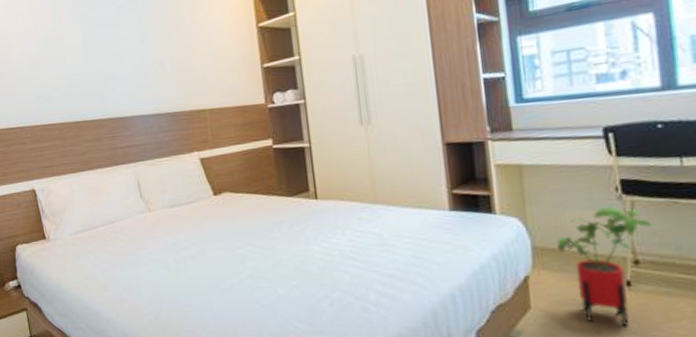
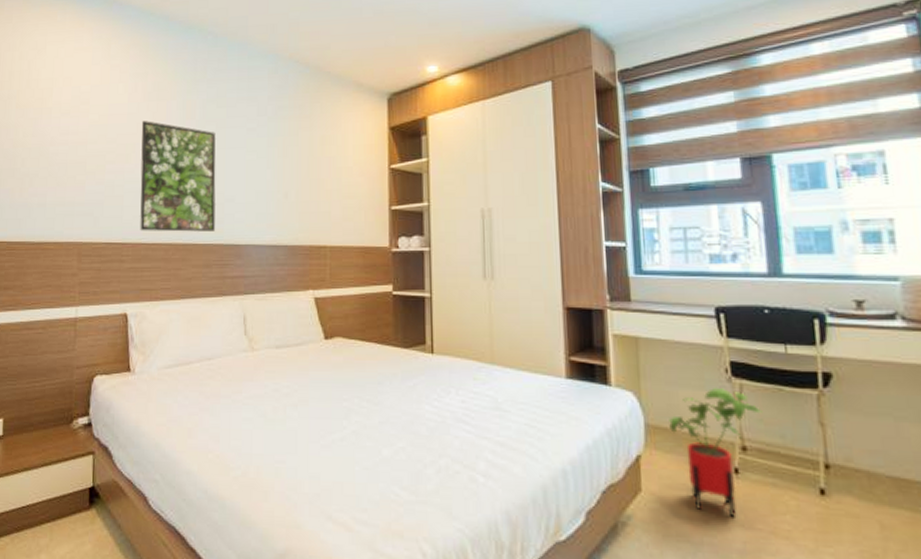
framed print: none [19,10,101,115] -> present [140,121,216,232]

